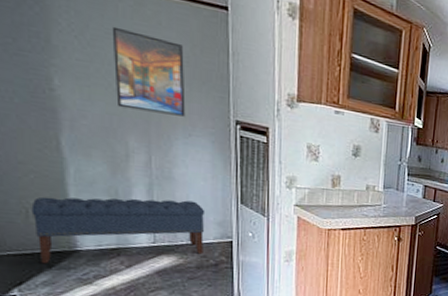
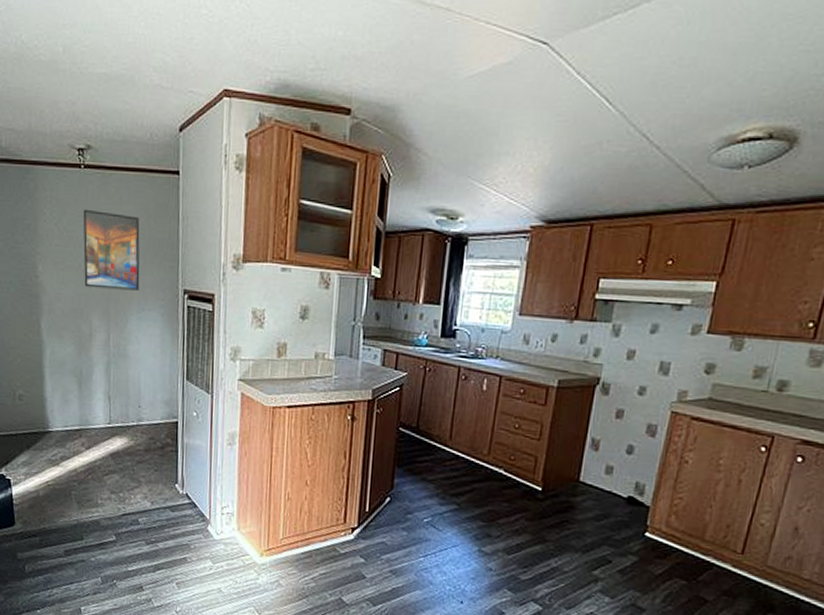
bench: present [31,196,205,264] -> none [17,378,154,445]

